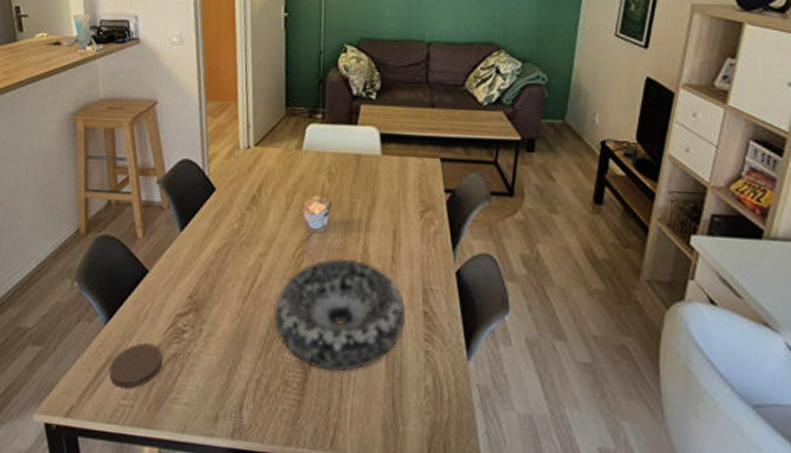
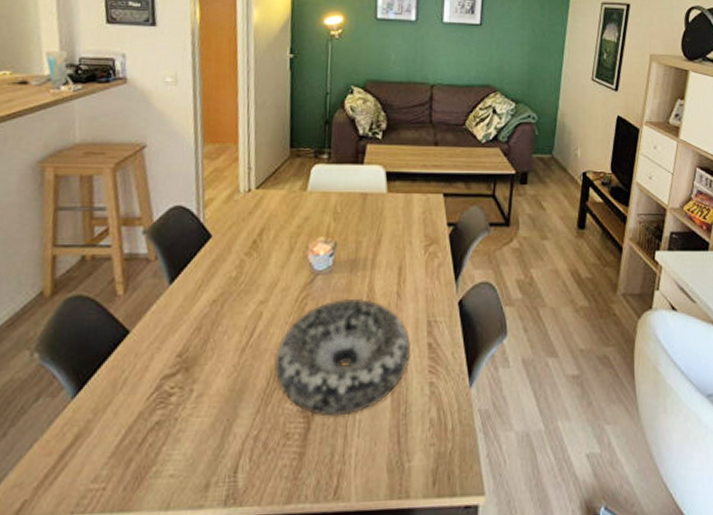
coaster: present [109,343,163,389] -> none [76,414,145,471]

